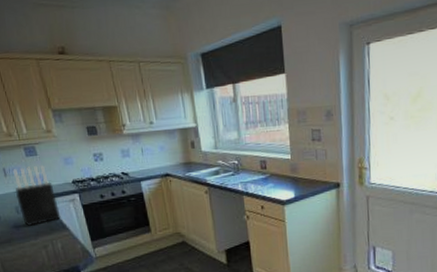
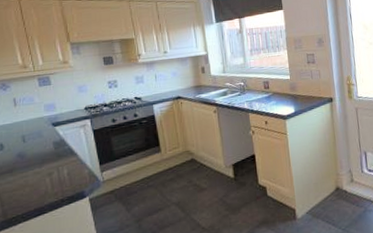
knife block: present [12,164,61,227] -> none [23,93,70,155]

